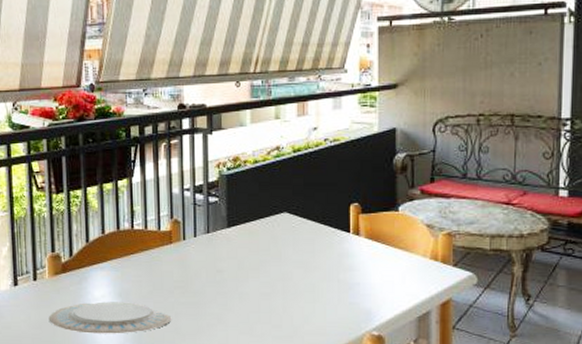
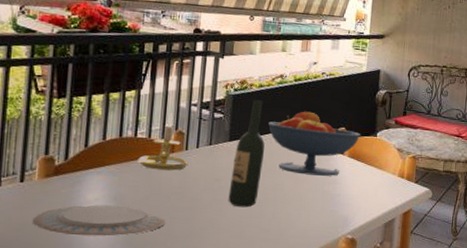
candle holder: none [137,199,188,263] -> present [137,112,188,171]
wine bottle: none [233,178,268,301] -> present [228,100,265,208]
fruit bowl: none [269,187,379,262] -> present [268,111,361,176]

